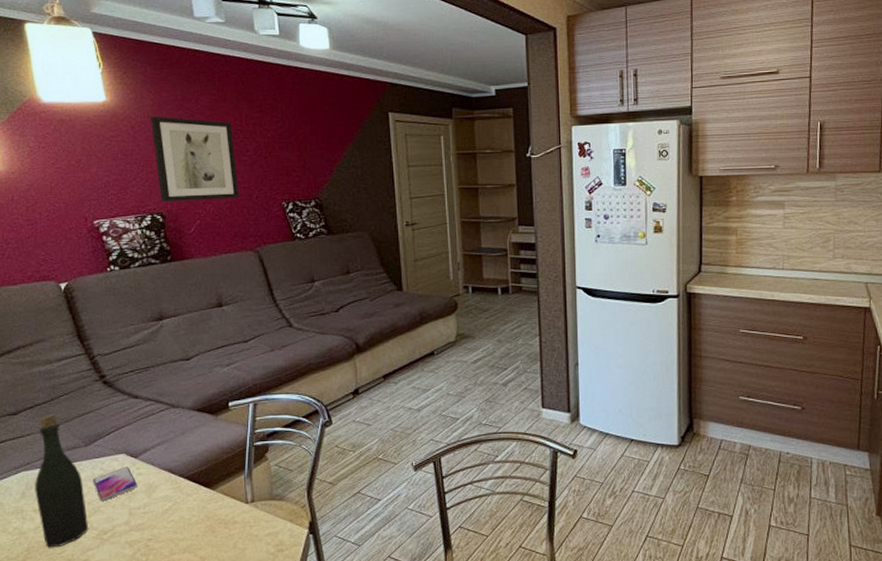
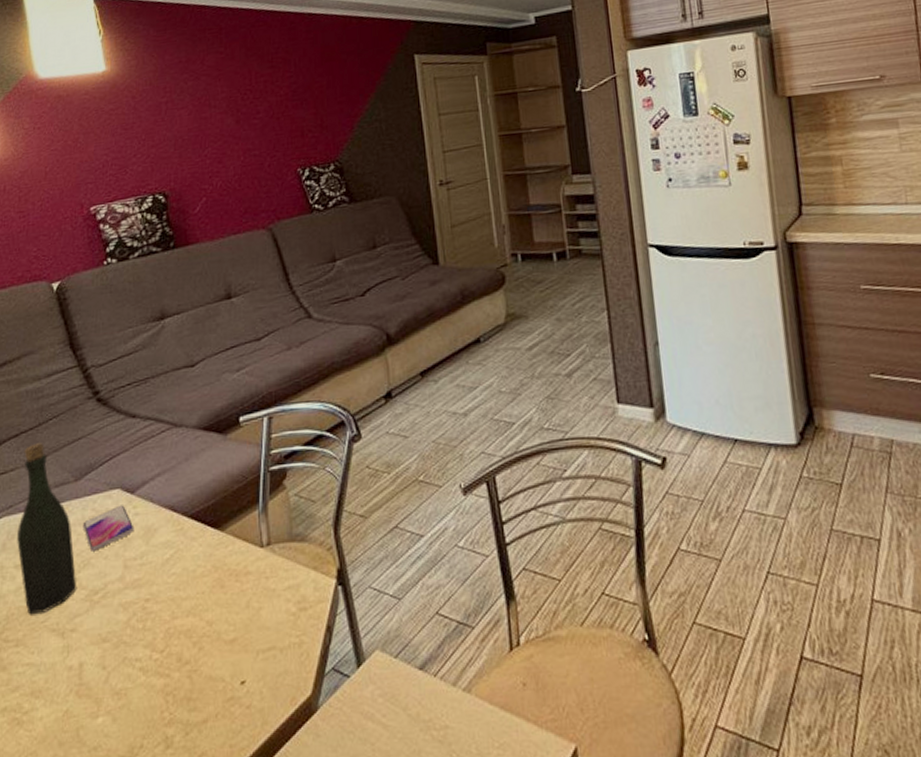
wall art: present [150,116,239,202] -> none [152,81,250,179]

